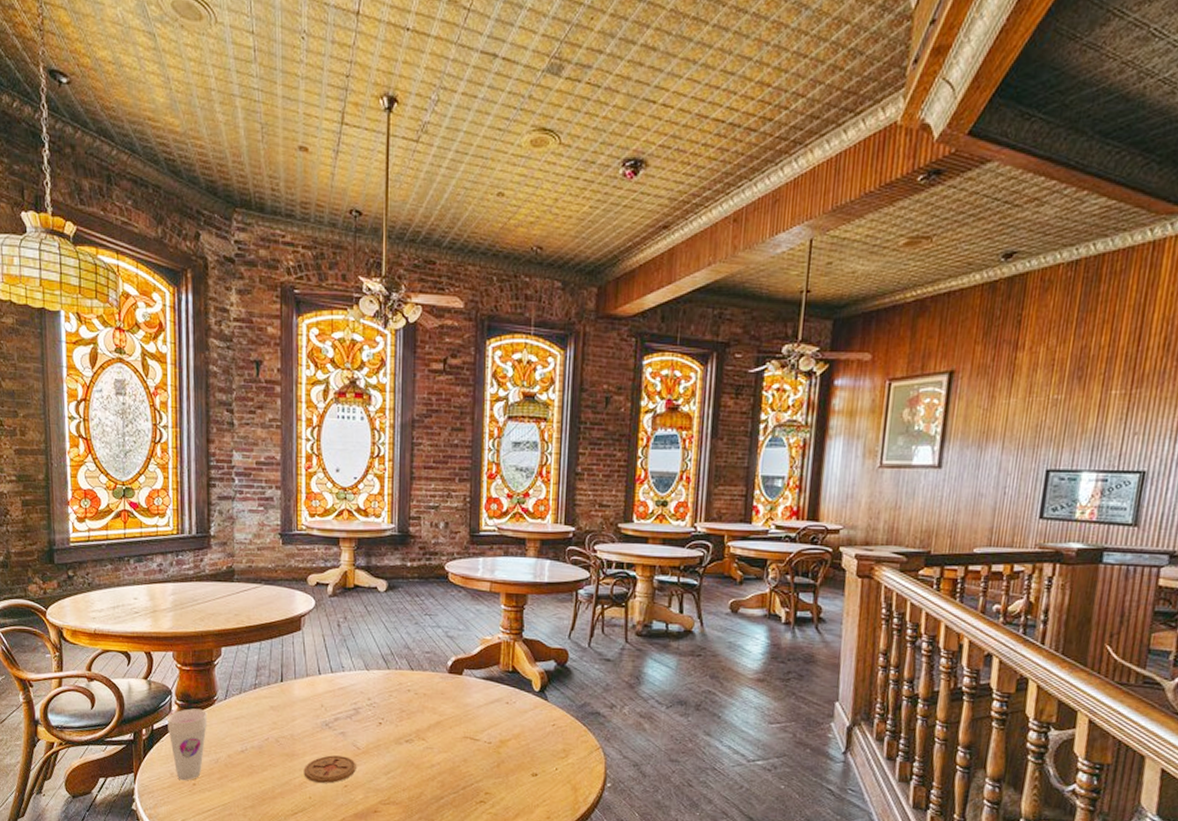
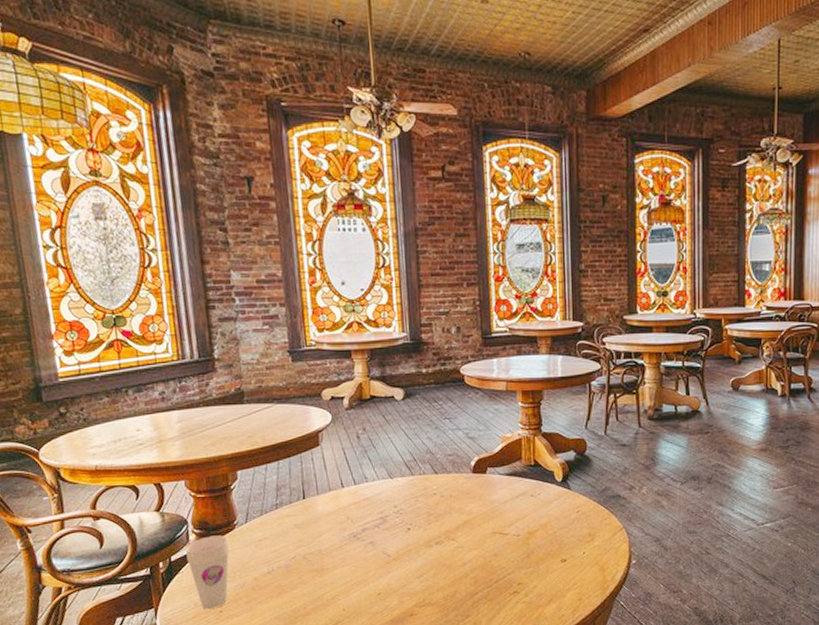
coaster: present [303,755,356,783] -> none [334,565,389,594]

